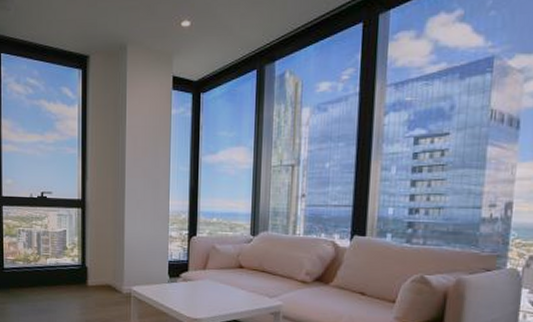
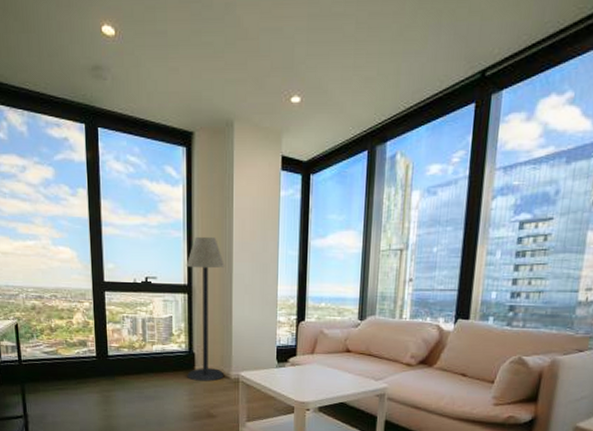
floor lamp: none [80,153,118,296] -> present [186,236,225,382]

